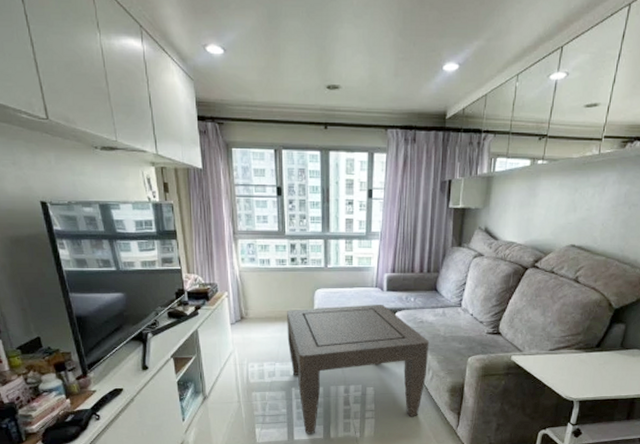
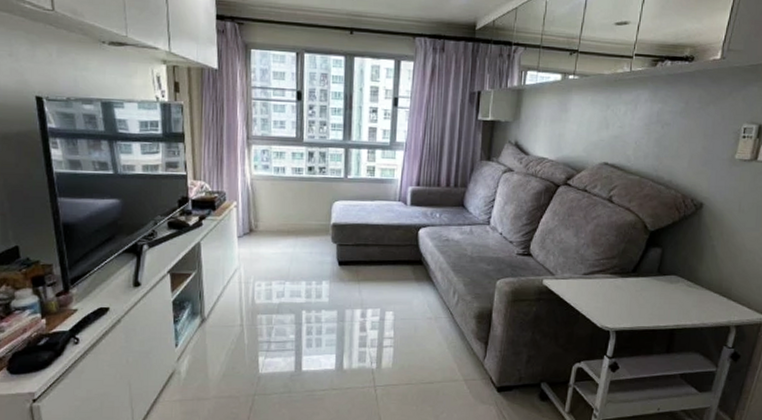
coffee table: present [287,304,430,434] -> none [300,219,456,365]

